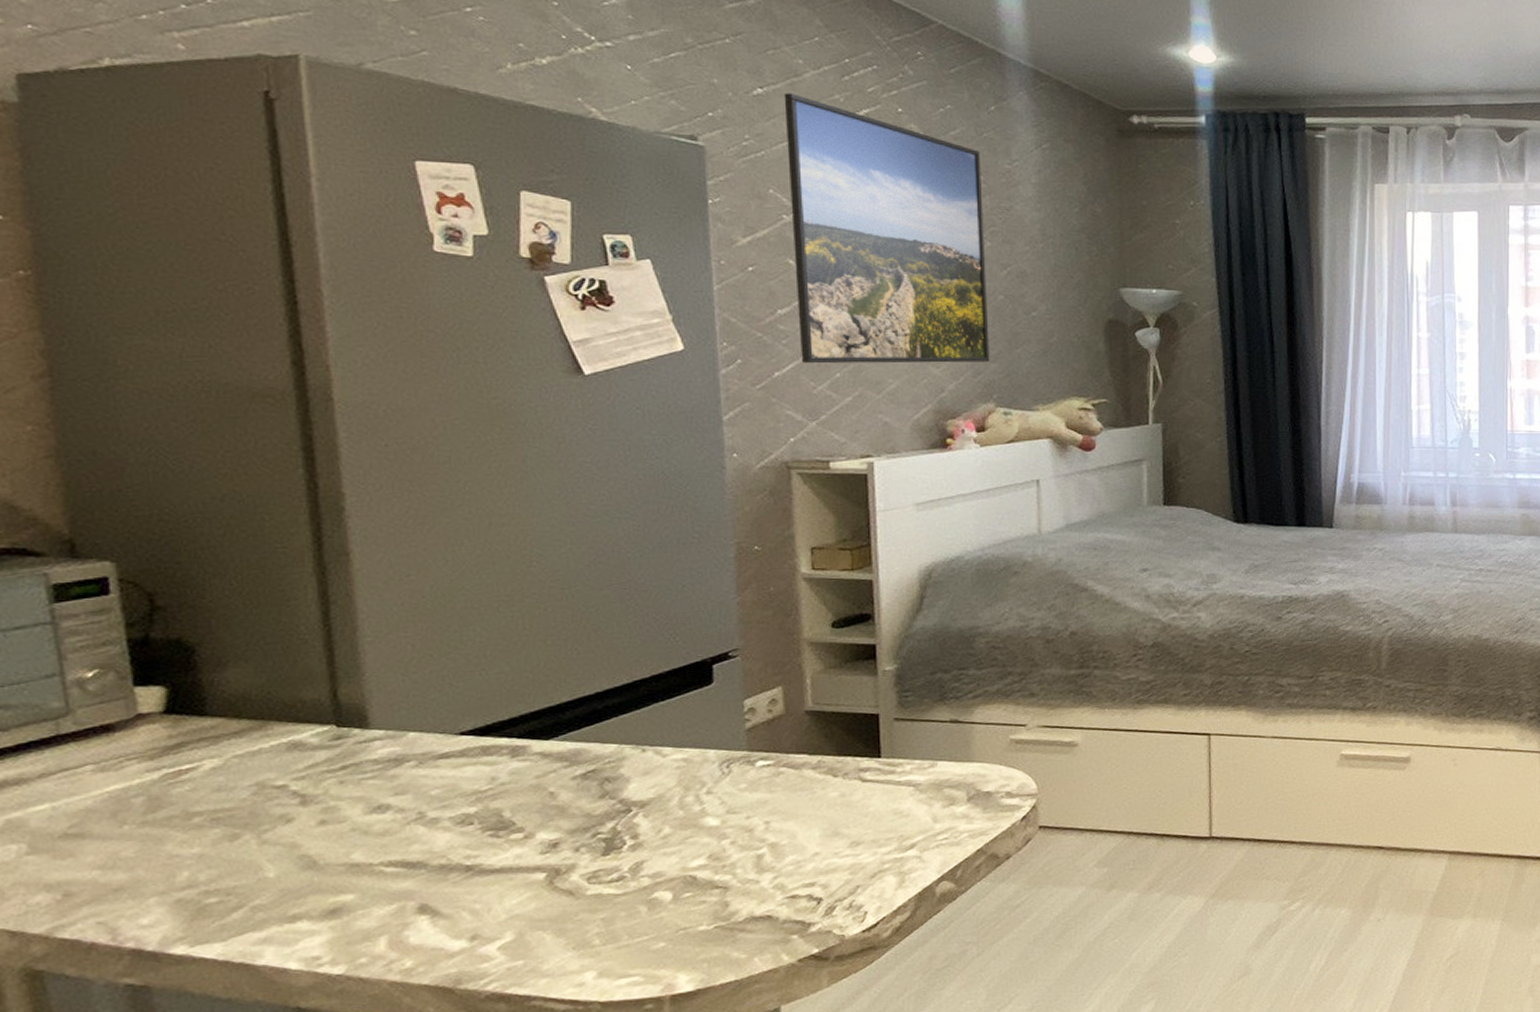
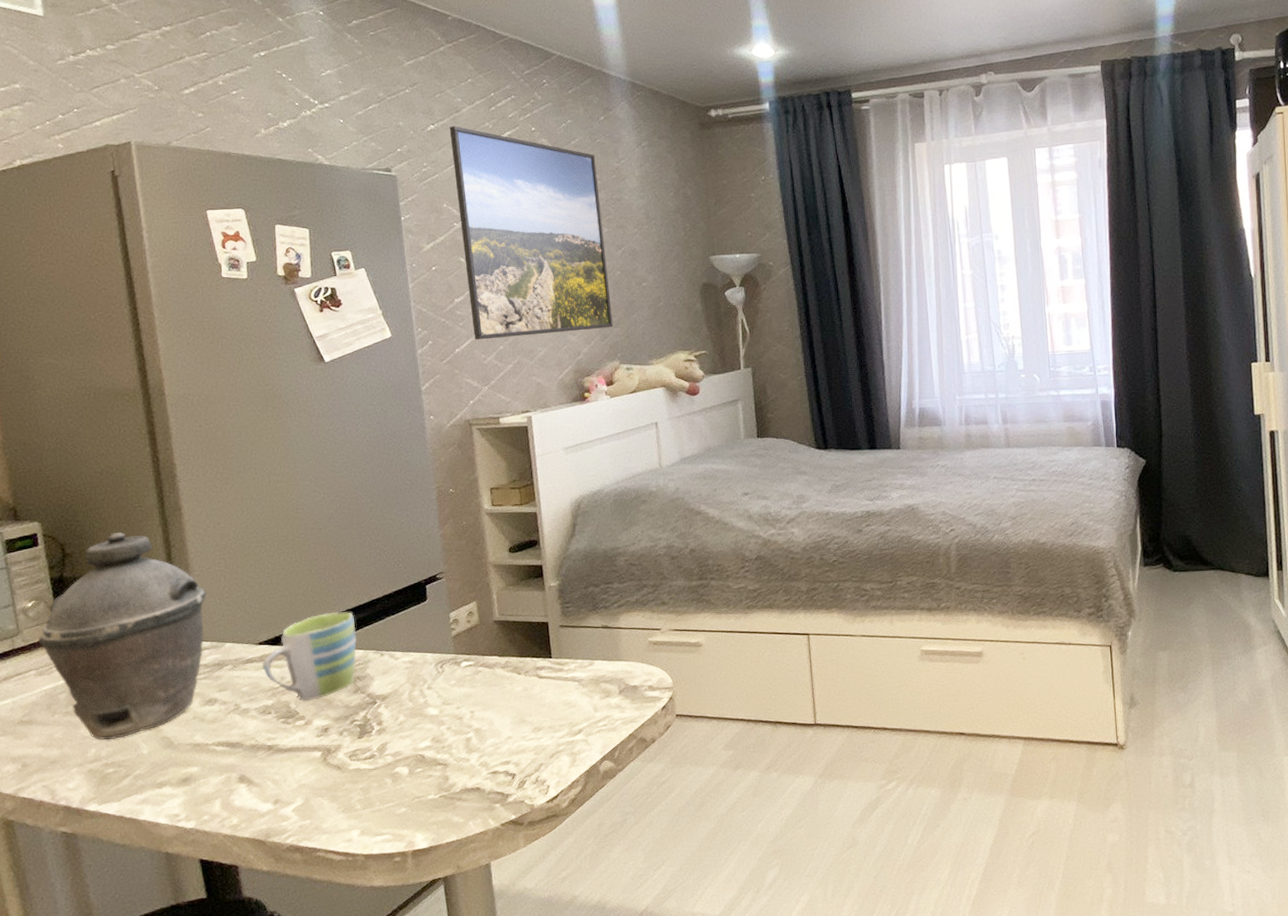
kettle: none [100,581,383,860] -> present [37,532,207,740]
mug: none [464,695,609,808] -> present [262,612,357,701]

